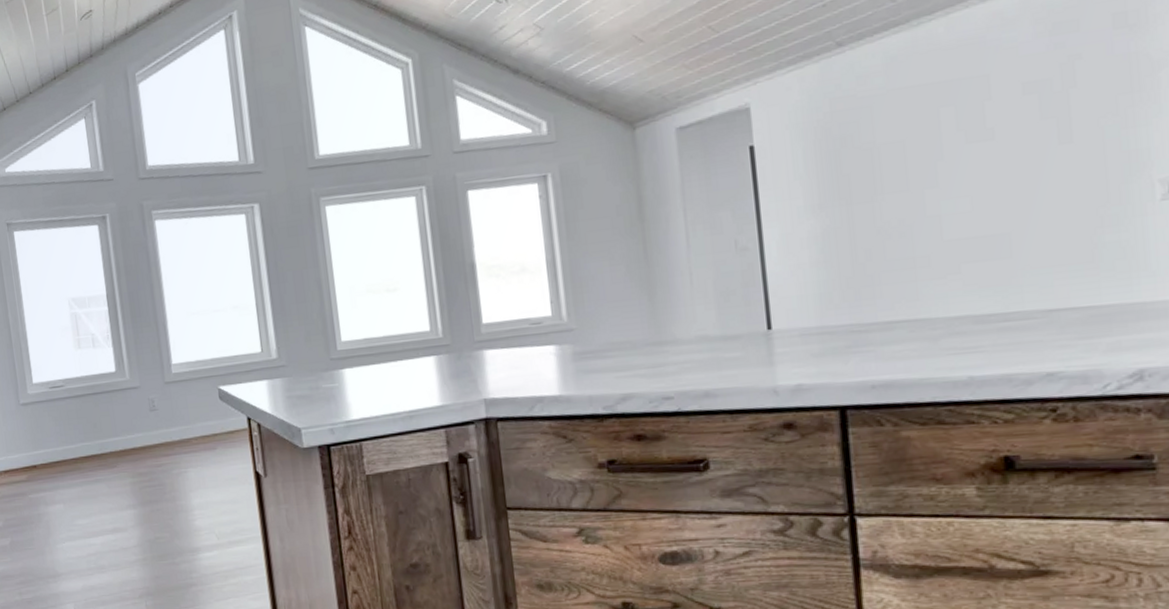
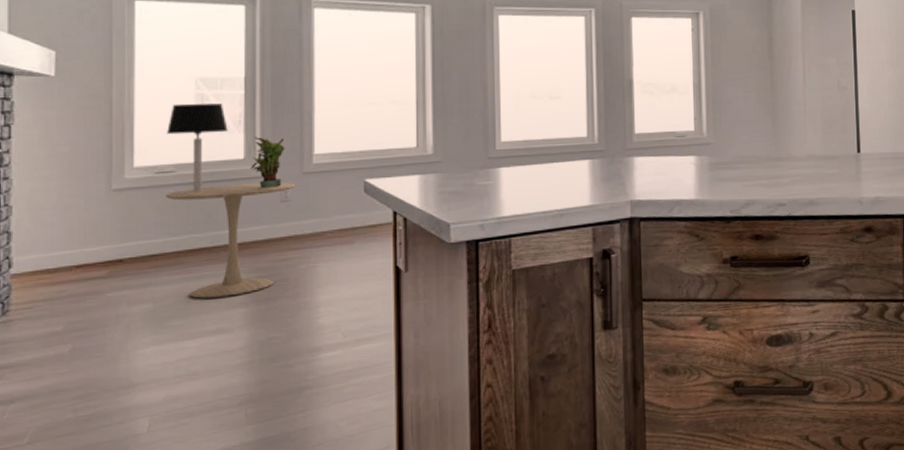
table lamp: none [53,321,100,405] -> present [167,103,228,193]
side table: none [60,392,160,501] -> present [166,182,296,299]
potted plant: none [121,350,149,398] -> present [250,137,285,188]

